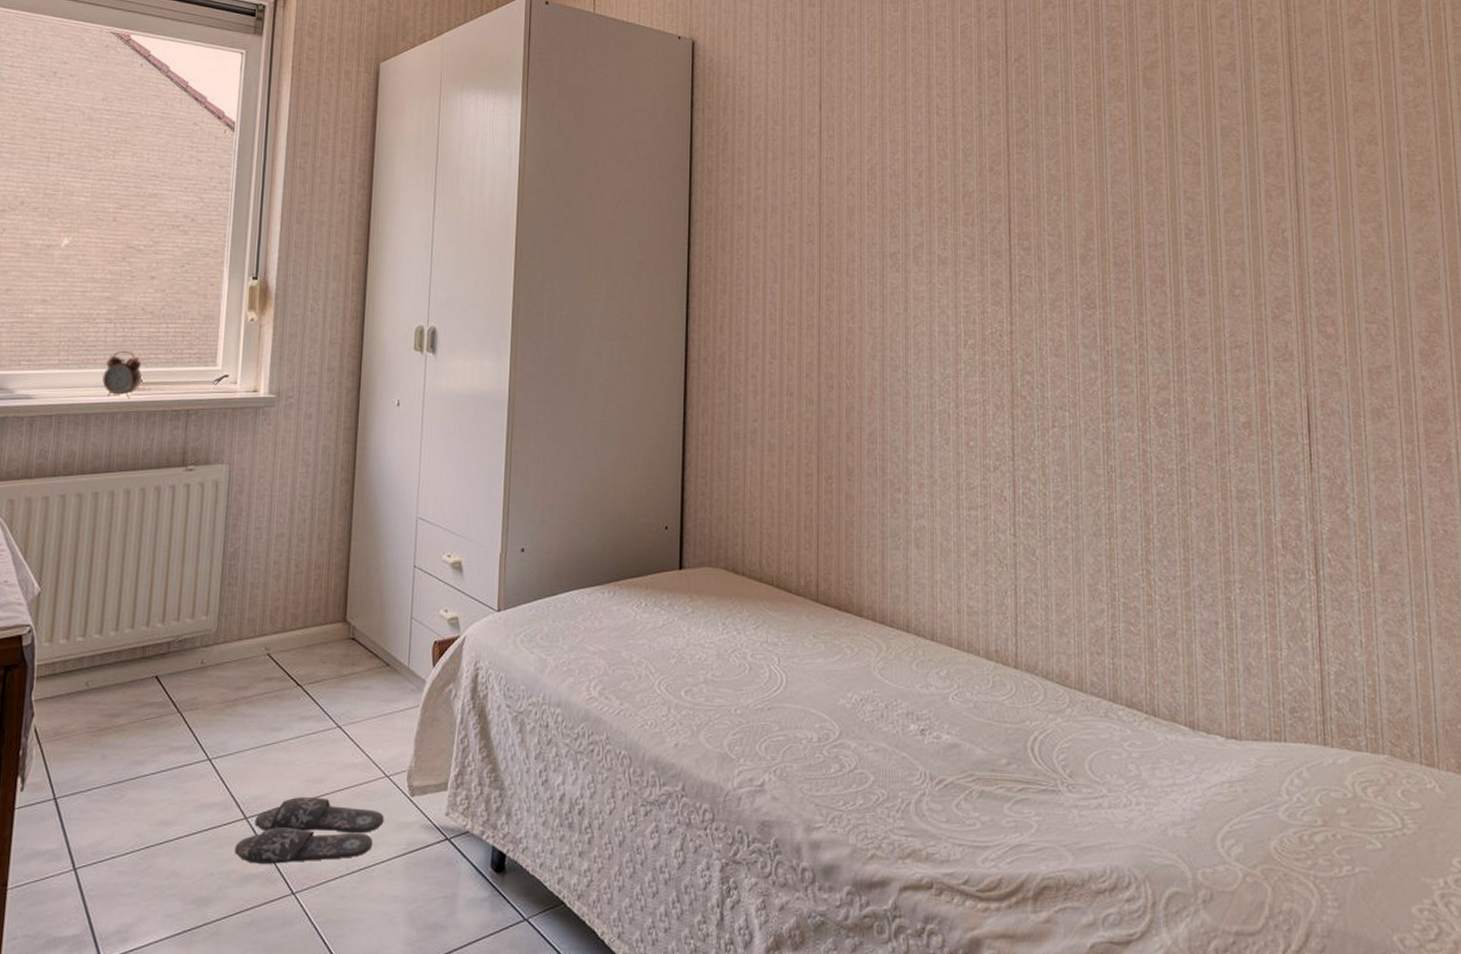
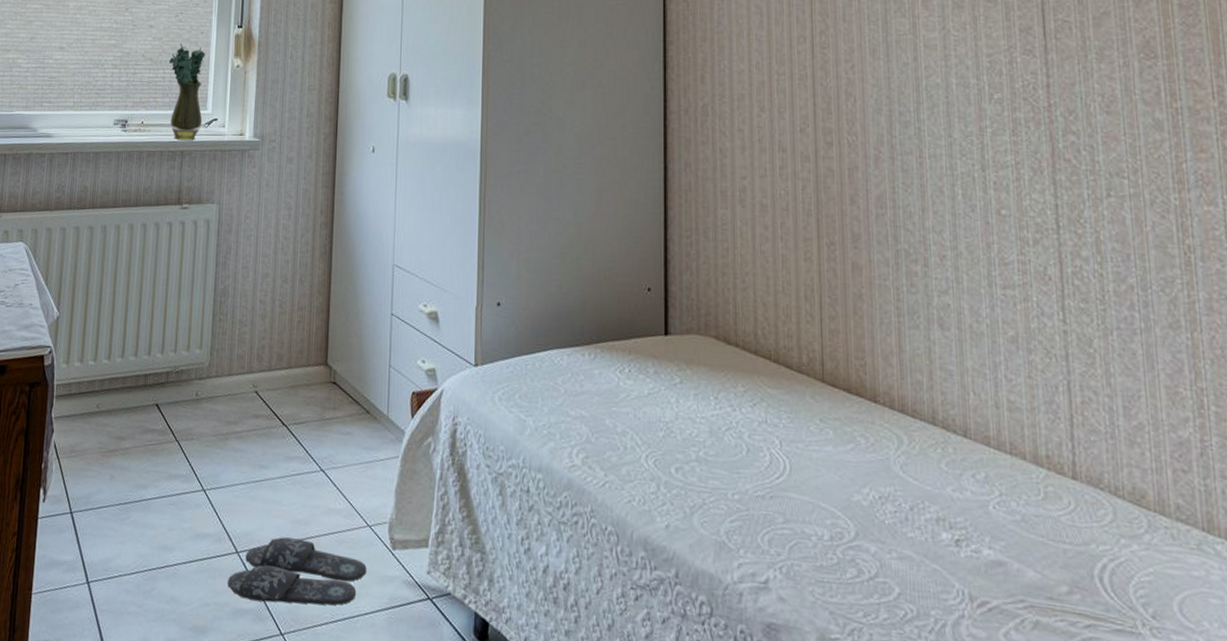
alarm clock: present [102,350,142,398] -> none [109,94,142,138]
vase: none [173,295,215,399] -> present [168,43,205,141]

